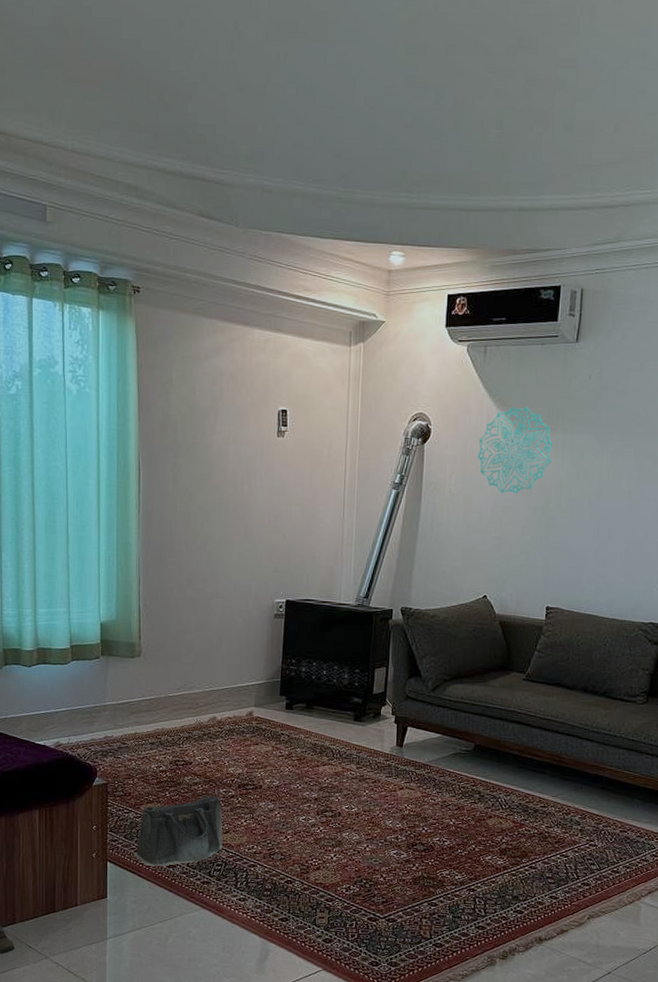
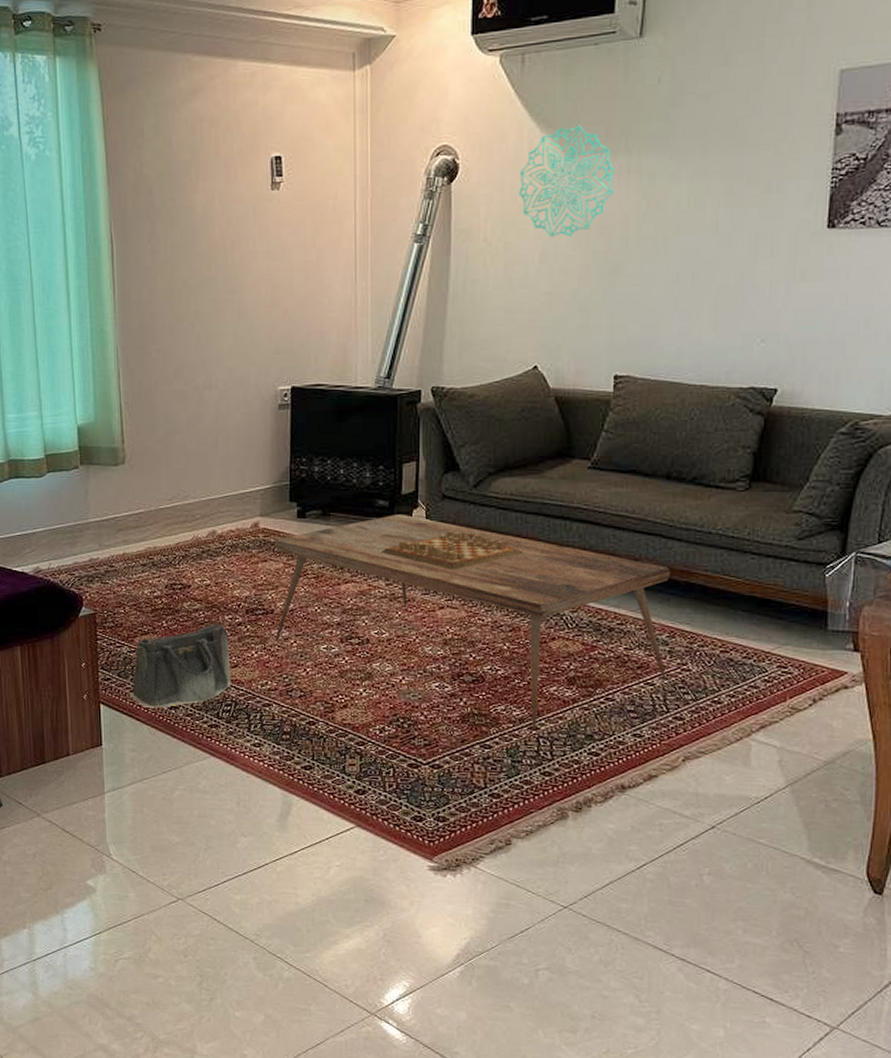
coffee table: none [261,710,584,892] -> present [274,515,671,731]

